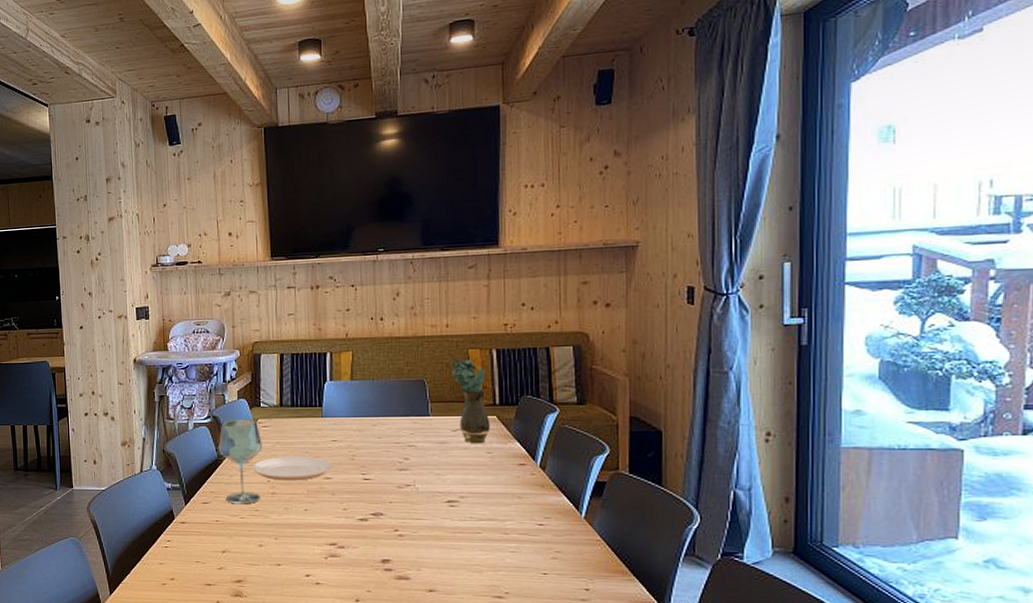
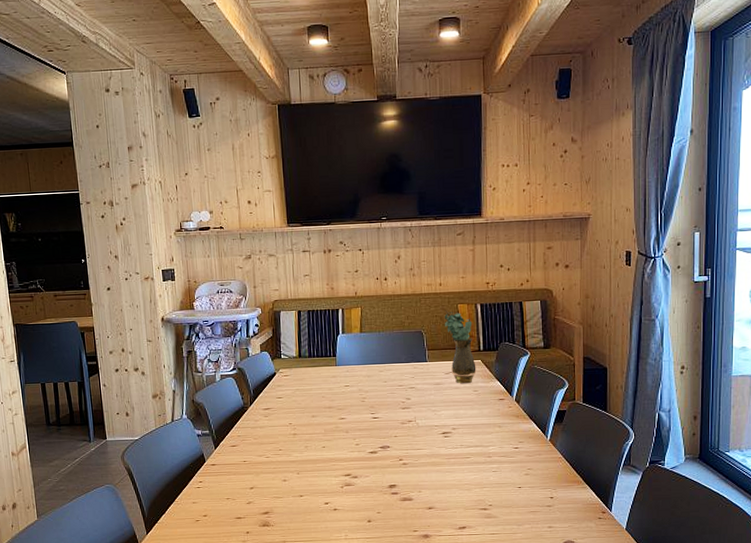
wine glass: present [218,418,262,505] -> none [244,369,284,446]
plate: present [253,456,332,481] -> none [276,400,346,423]

